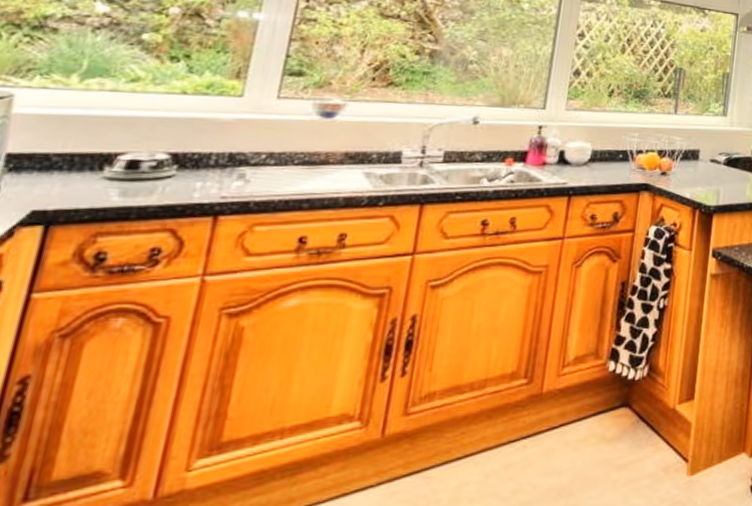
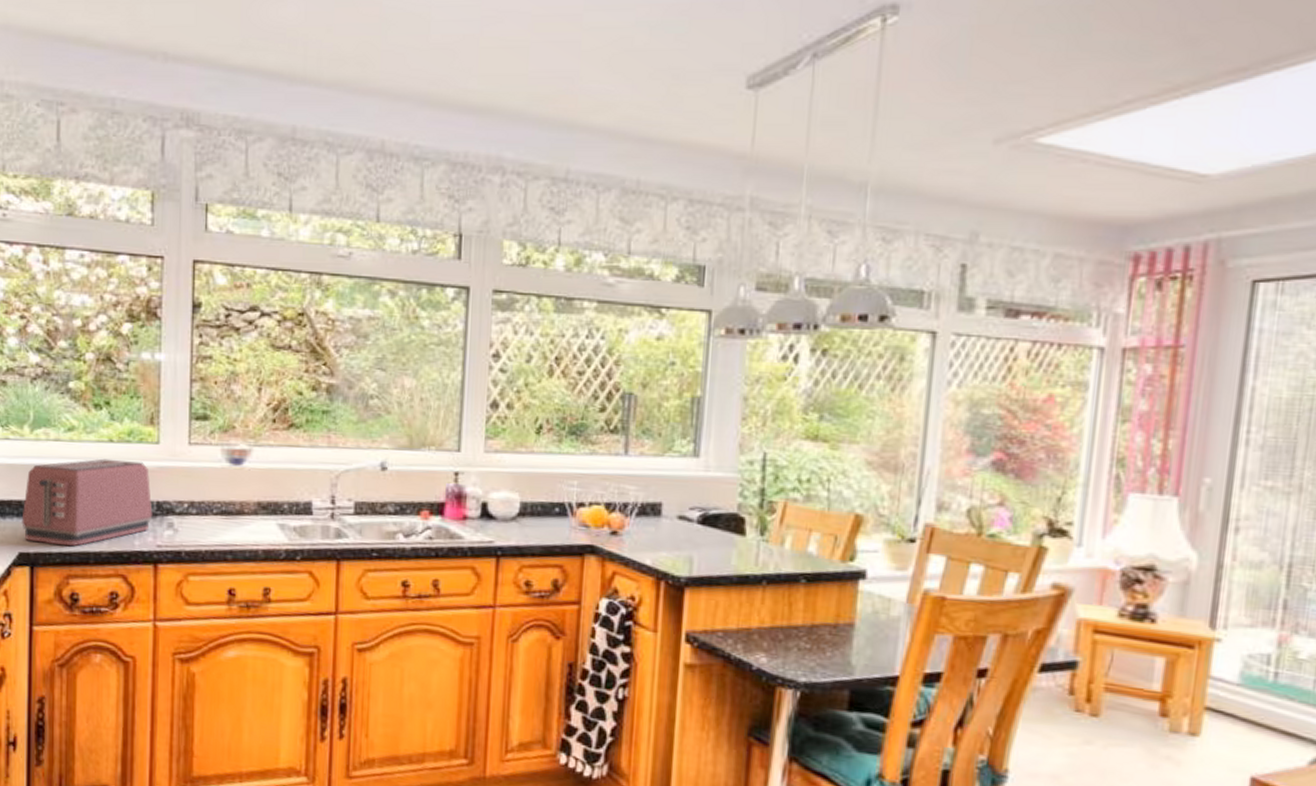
toaster: none [43,110,225,202] -> present [21,458,153,547]

